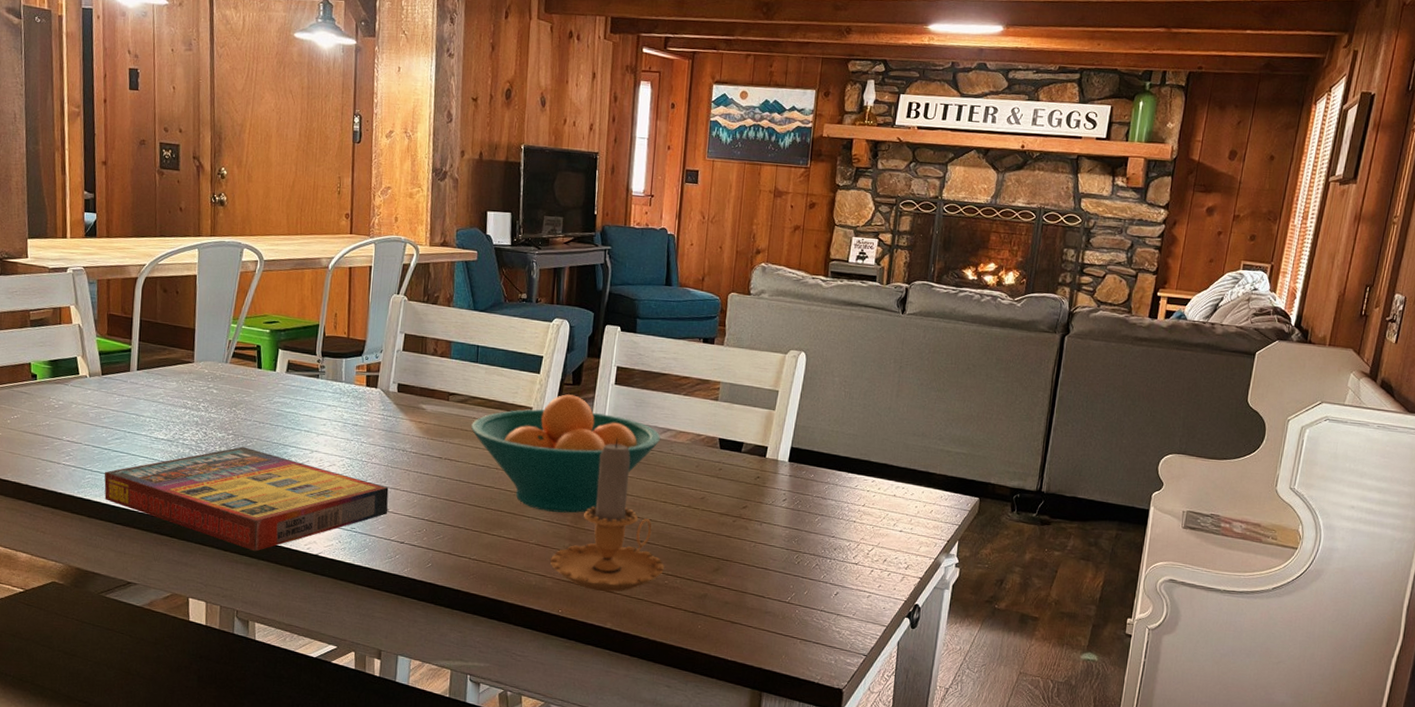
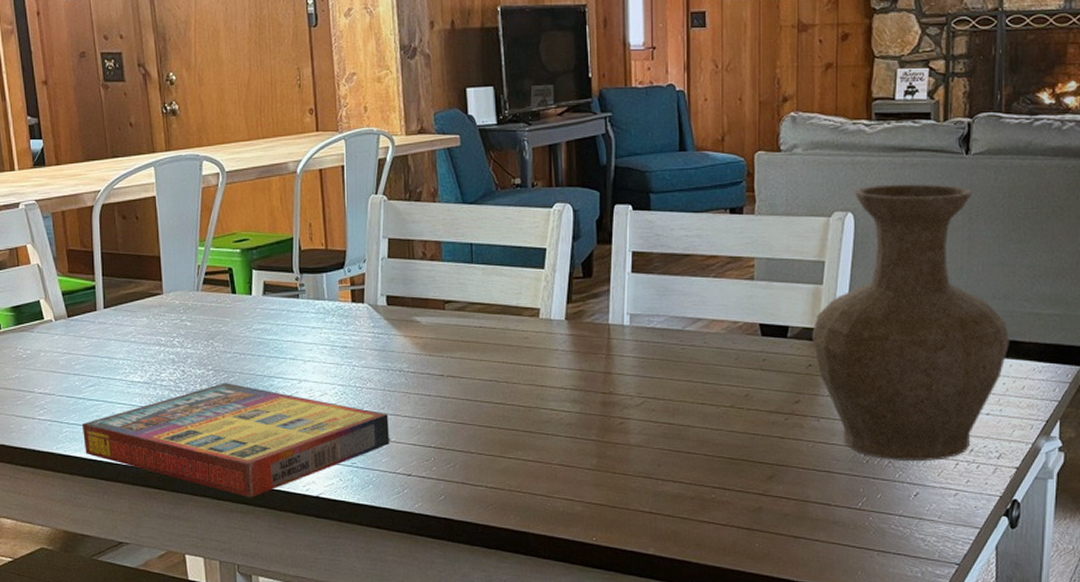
fruit bowl: present [471,394,661,513] -> none [473,289,691,426]
candle: present [550,437,664,592] -> none [578,334,709,512]
vase: none [762,331,924,566] -> present [812,184,1009,461]

